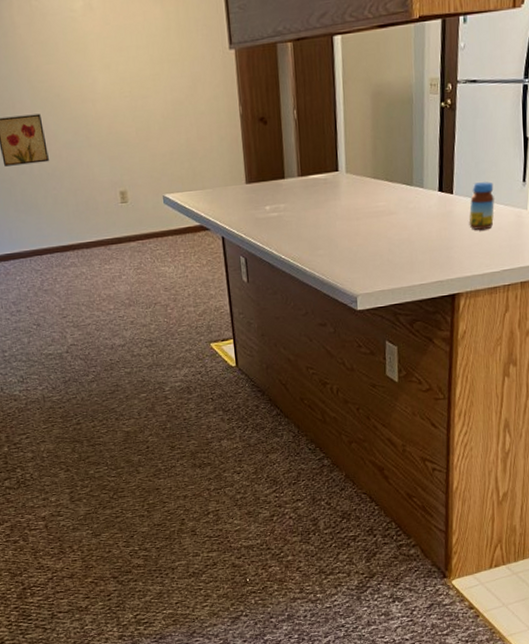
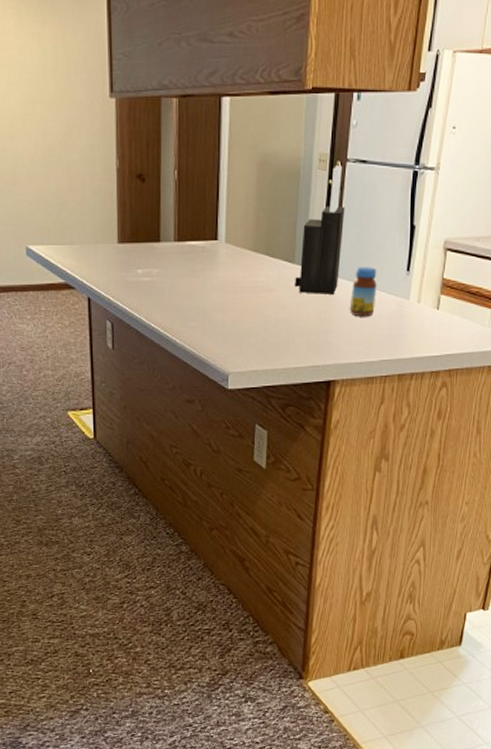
knife block: none [414,88,459,213] -> present [295,165,345,296]

